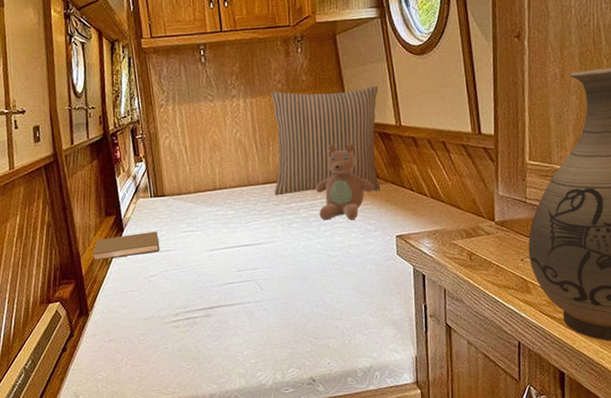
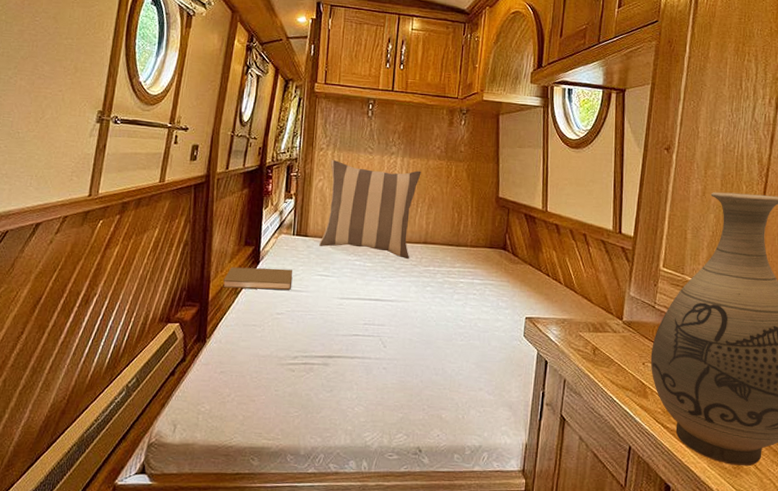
pillow: none [173,109,270,204] -> present [319,159,421,259]
pillow: present [271,85,381,196] -> none [415,156,531,270]
teddy bear: present [315,143,374,220] -> none [455,217,512,294]

